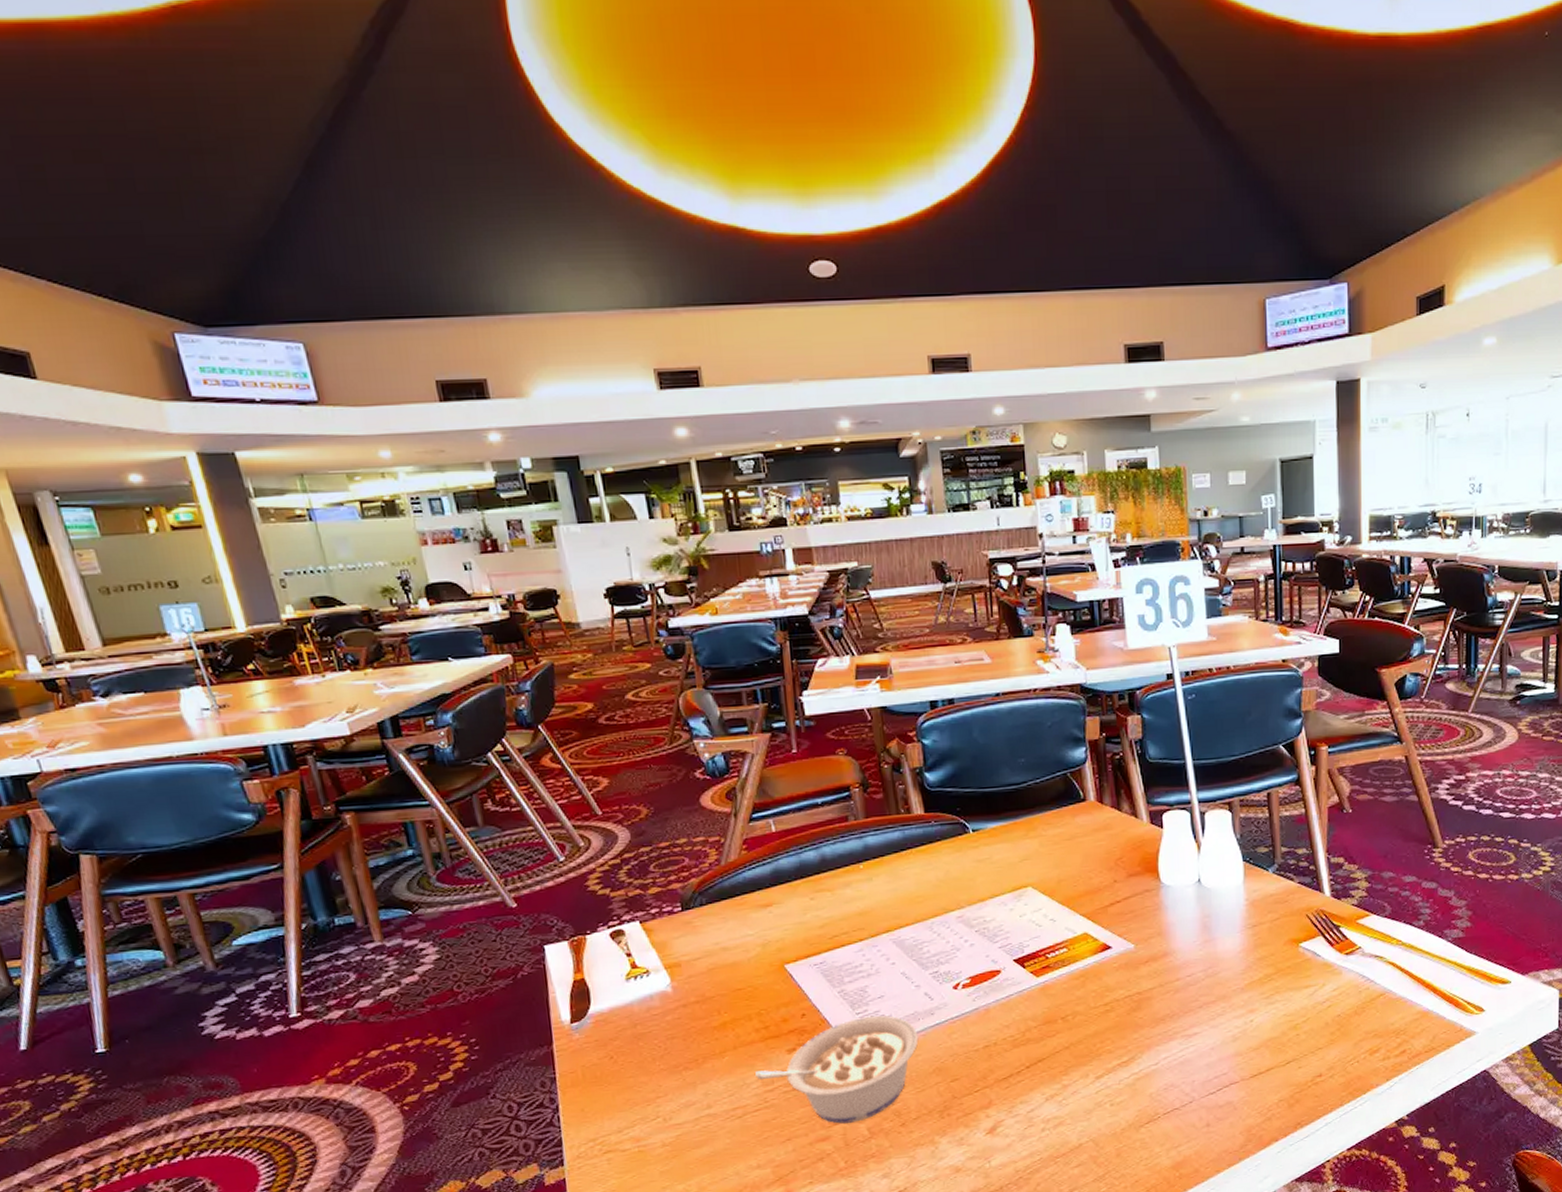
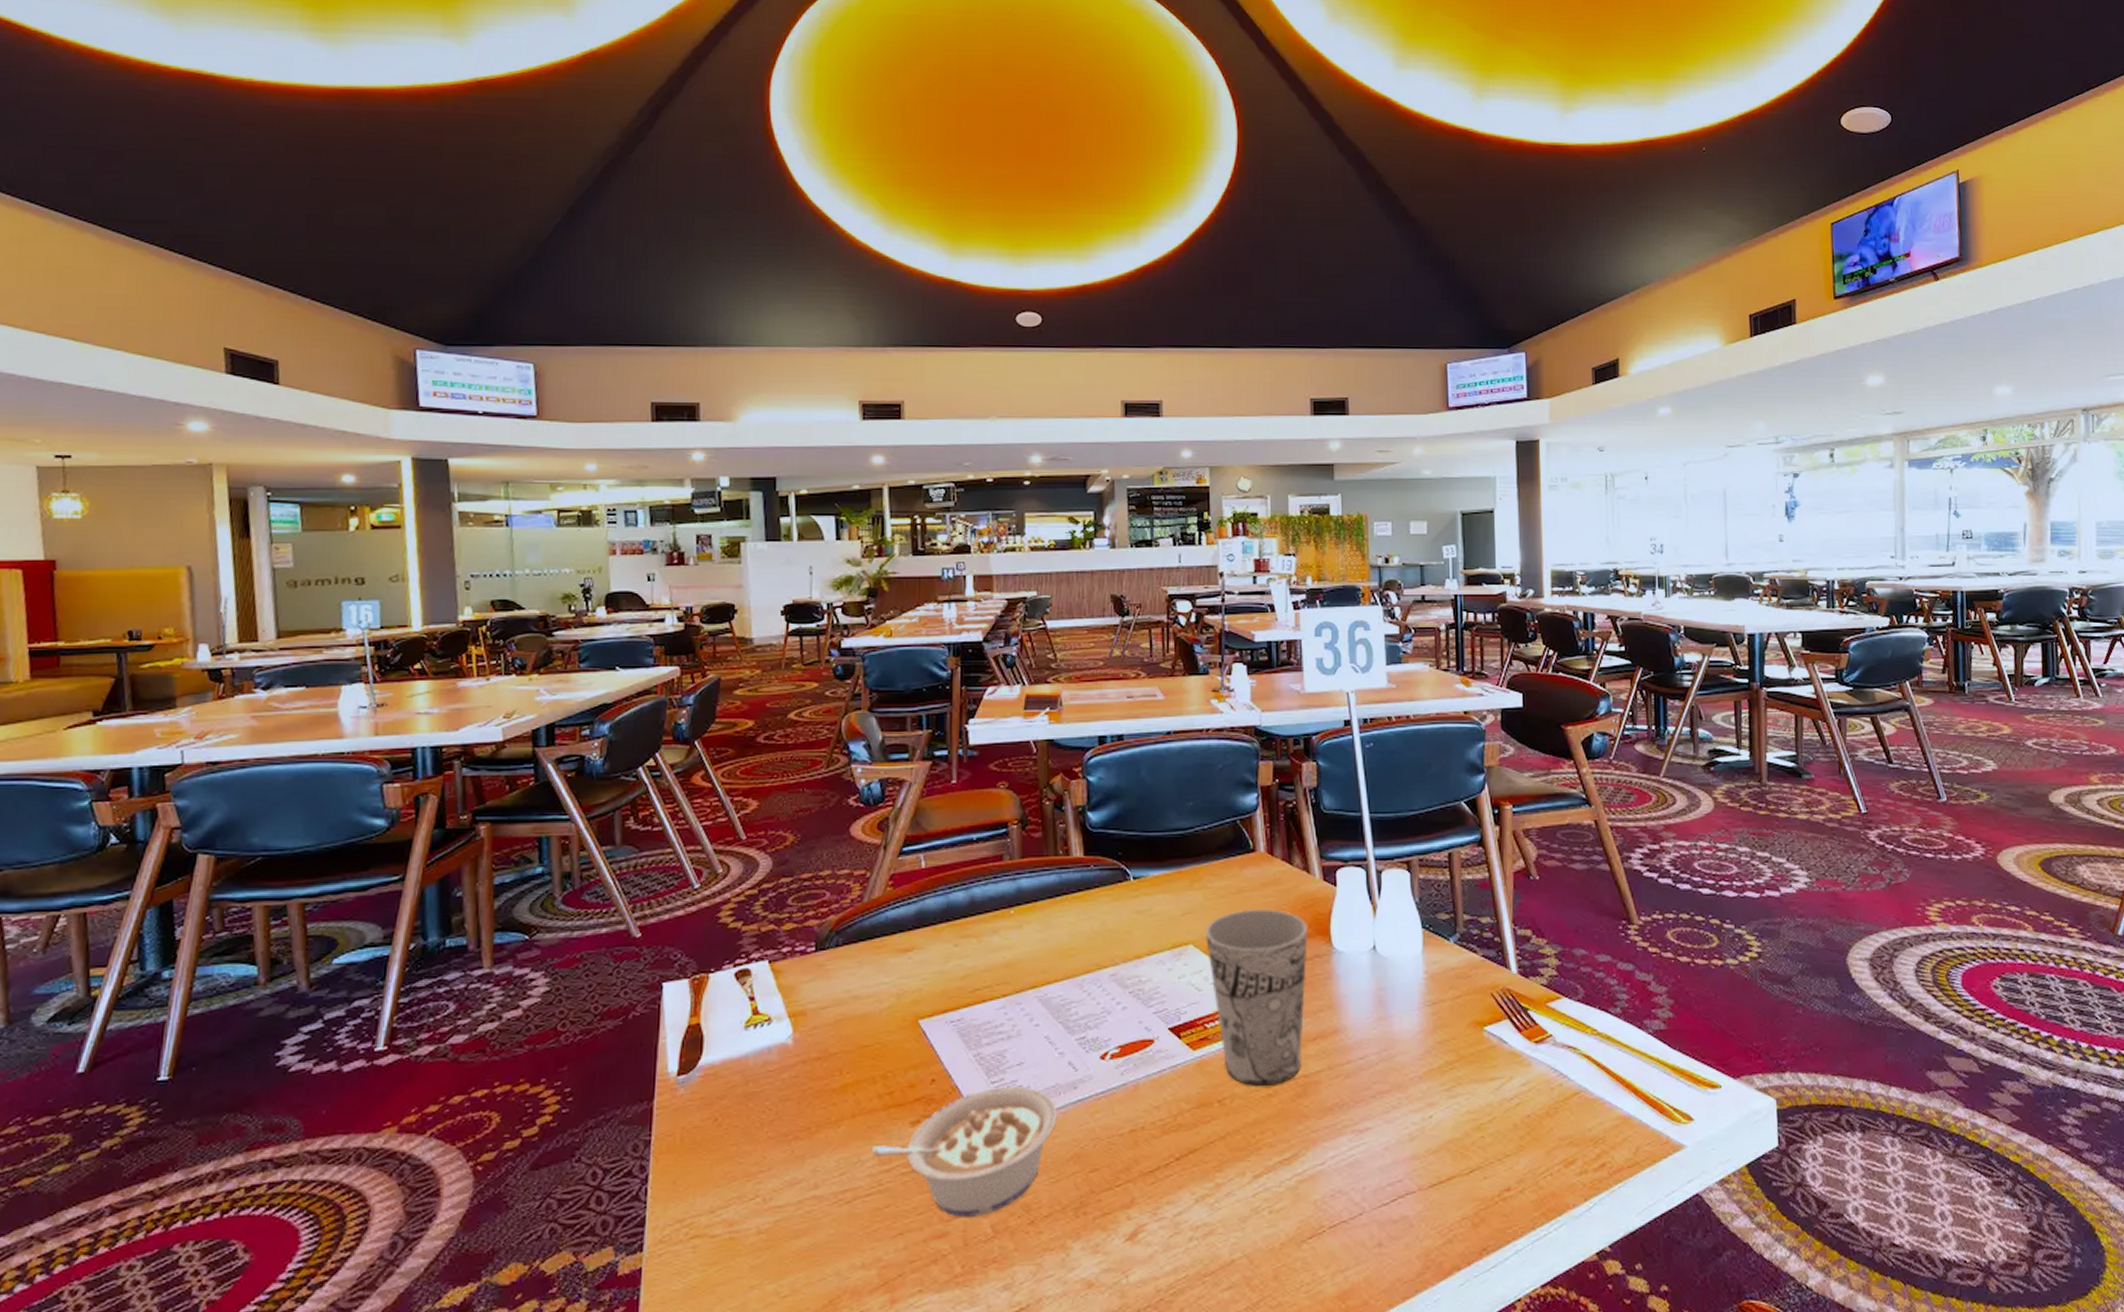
cup: none [1043,851,1138,1005] -> present [1206,908,1308,1087]

